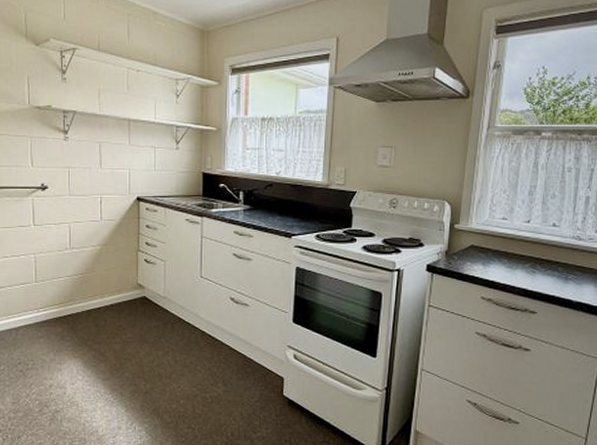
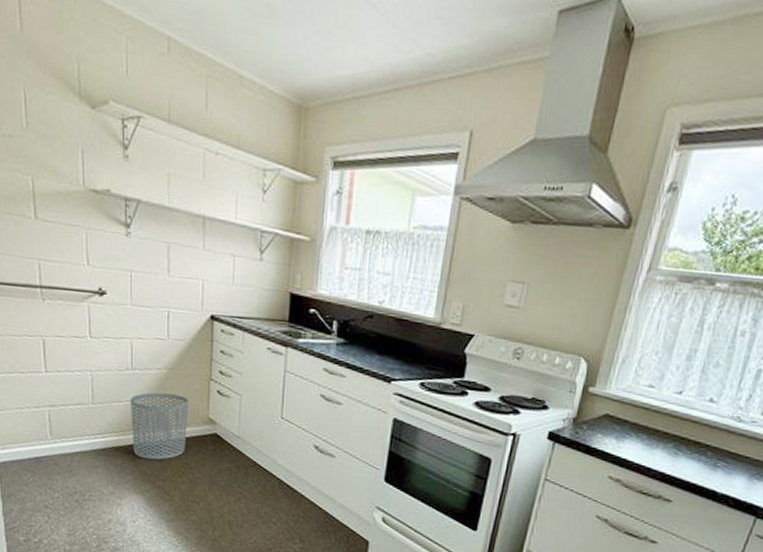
waste bin: none [69,266,120,326] -> present [131,392,188,460]

